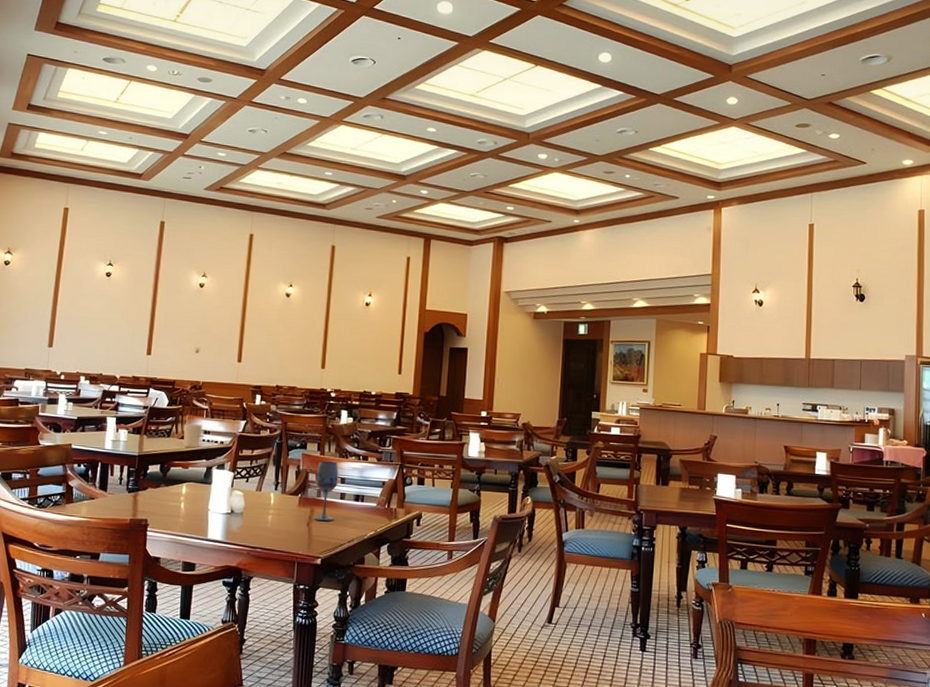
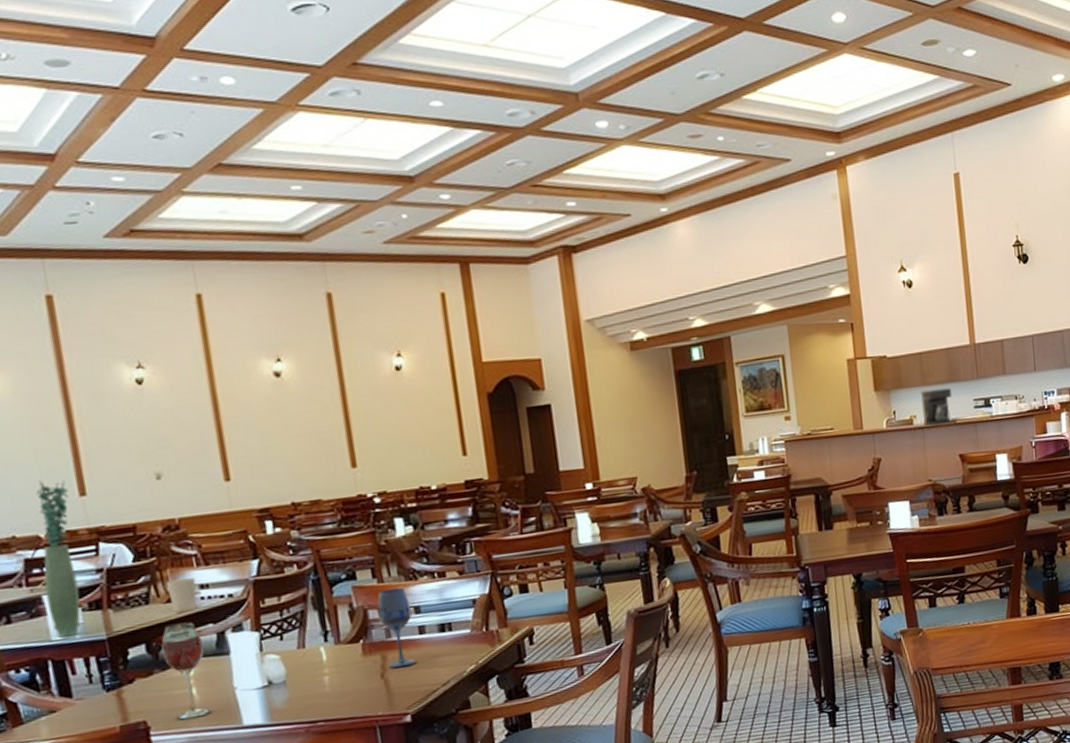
vase: none [108,340,141,449] -> present [35,480,81,638]
wineglass: none [167,455,197,525] -> present [161,622,211,720]
coffee maker: none [756,388,787,421] -> present [921,387,958,427]

